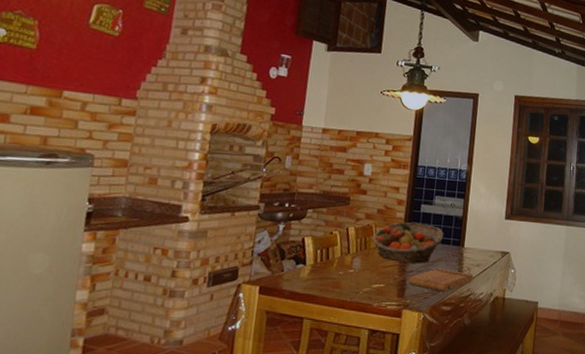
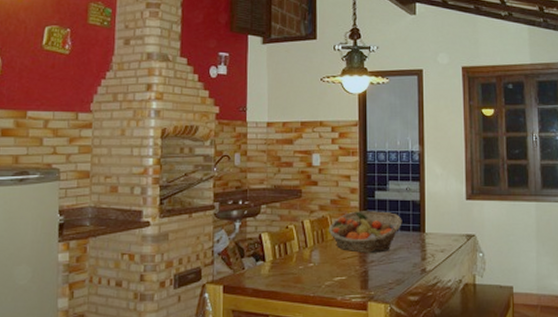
cutting board: present [409,268,474,292] -> none [371,257,439,281]

